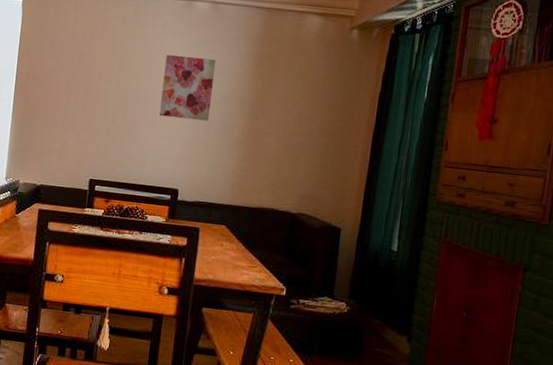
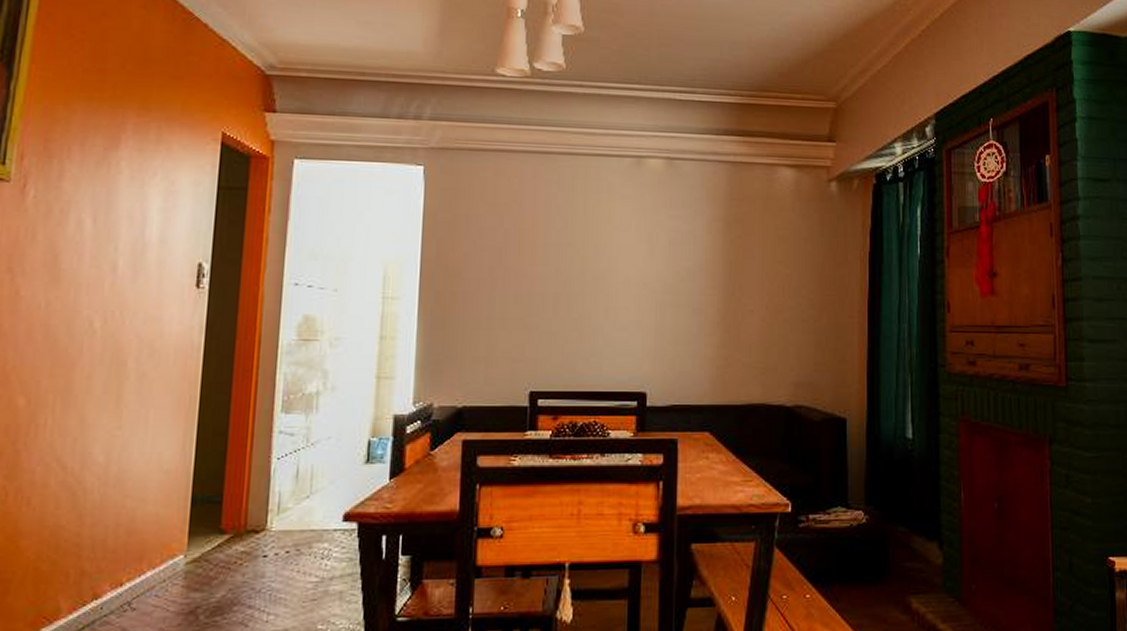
wall art: present [159,54,217,121] -> none [614,223,678,303]

